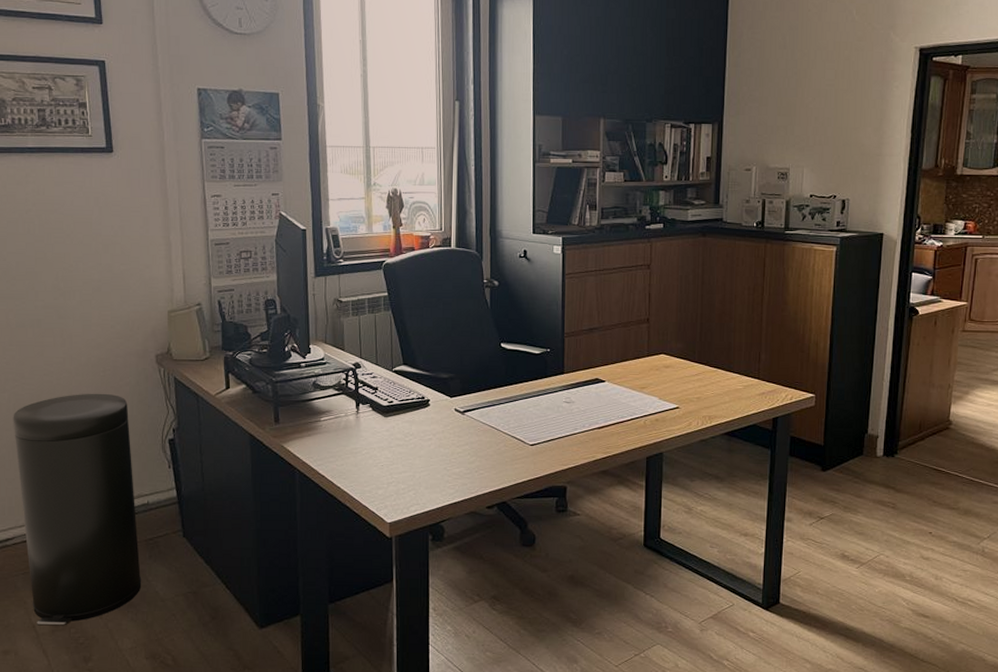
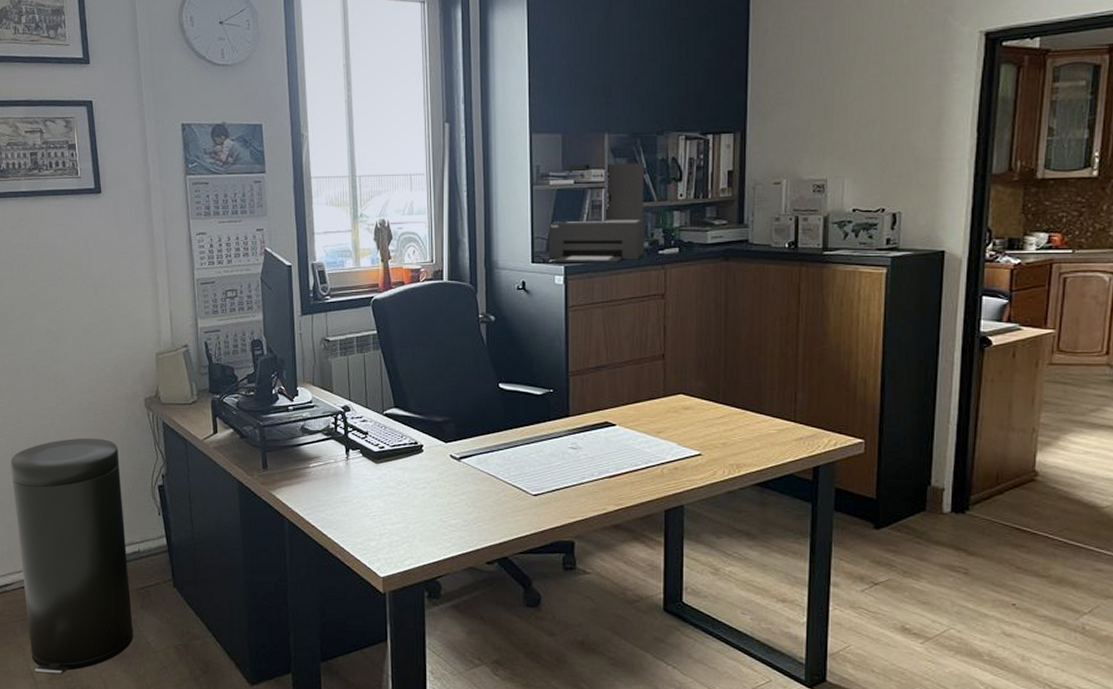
printer: none [548,145,635,236] -> present [548,162,645,263]

